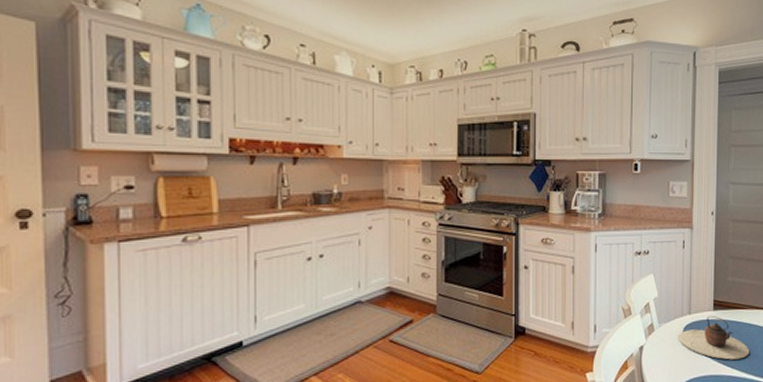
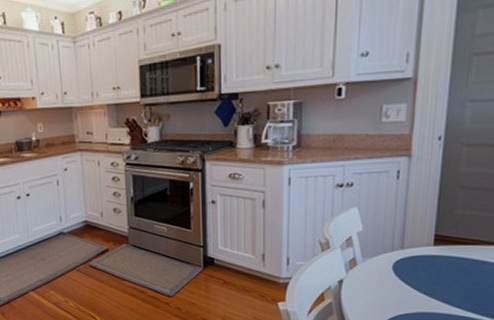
teapot: present [678,315,749,360] -> none [386,251,480,298]

